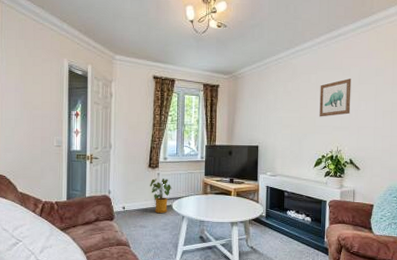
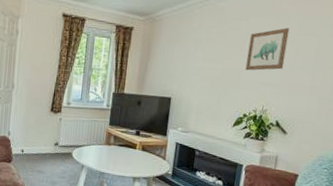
house plant: present [150,178,172,214] -> none [50,123,74,161]

